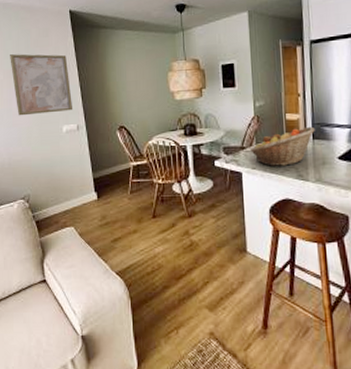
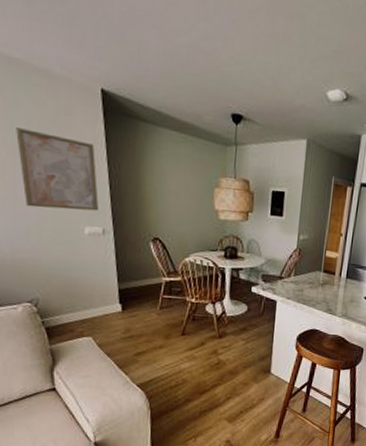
fruit basket: present [251,126,315,166] -> none [288,266,350,300]

